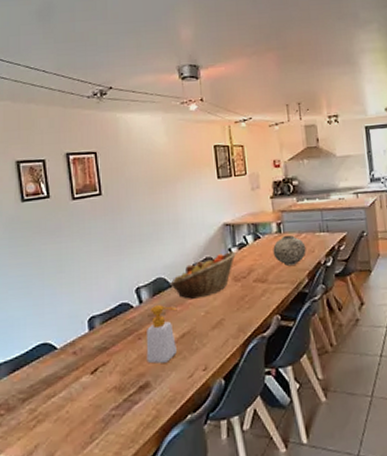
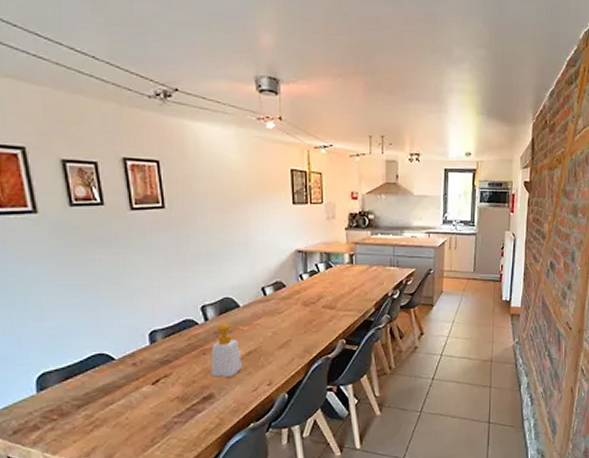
fruit basket: present [169,251,236,299] -> none [236,278,306,320]
vase: present [273,234,306,266] -> none [344,266,375,295]

